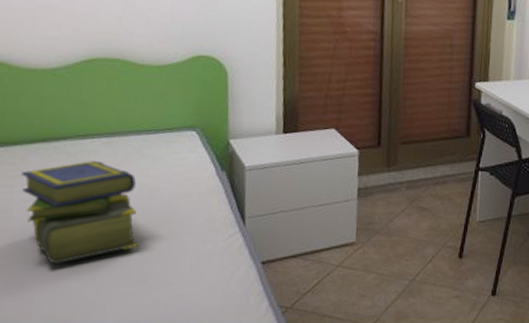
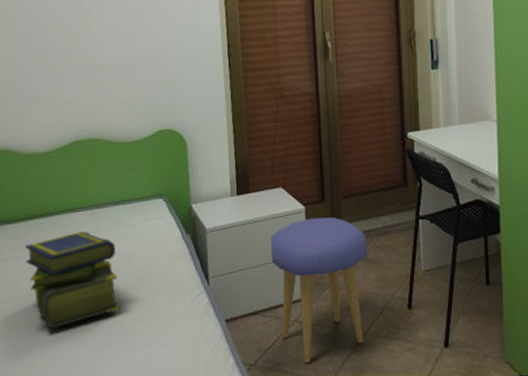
stool: none [317,162,423,307] -> present [270,218,368,363]

